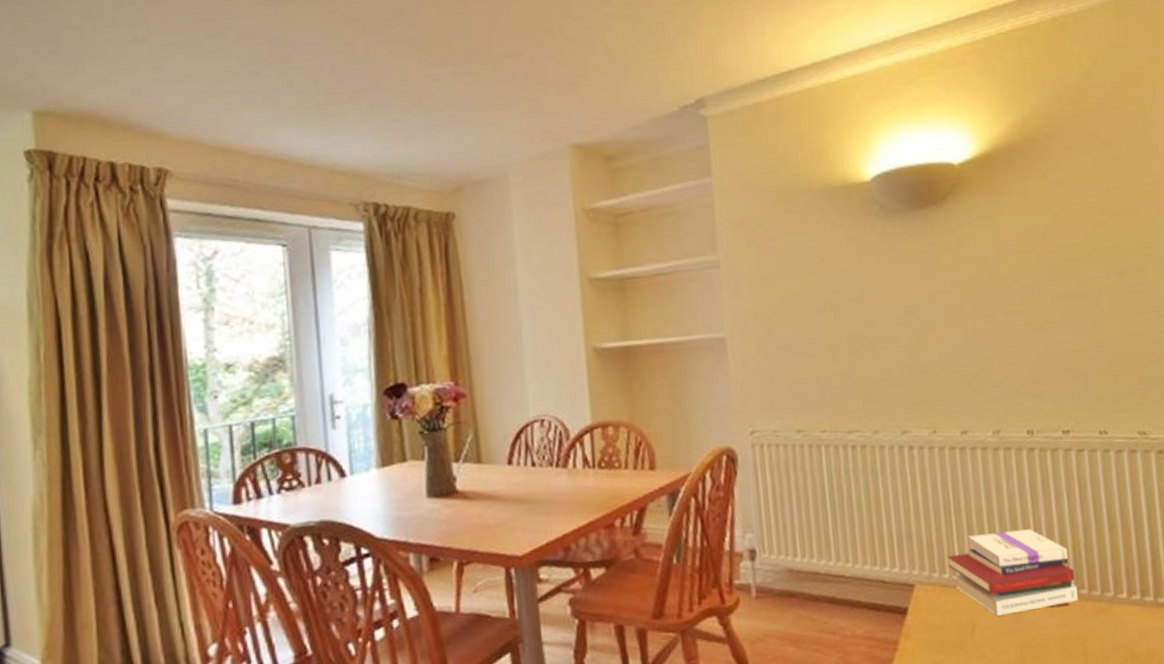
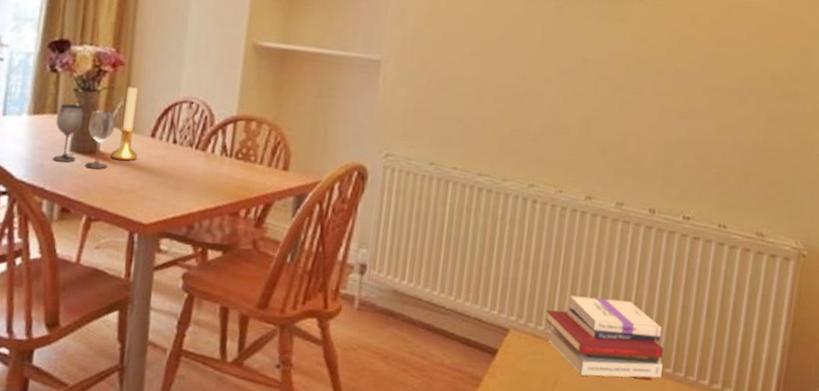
wineglass: none [406,446,469,511] -> present [53,104,115,170]
candle holder: none [470,415,498,496] -> present [111,85,138,161]

